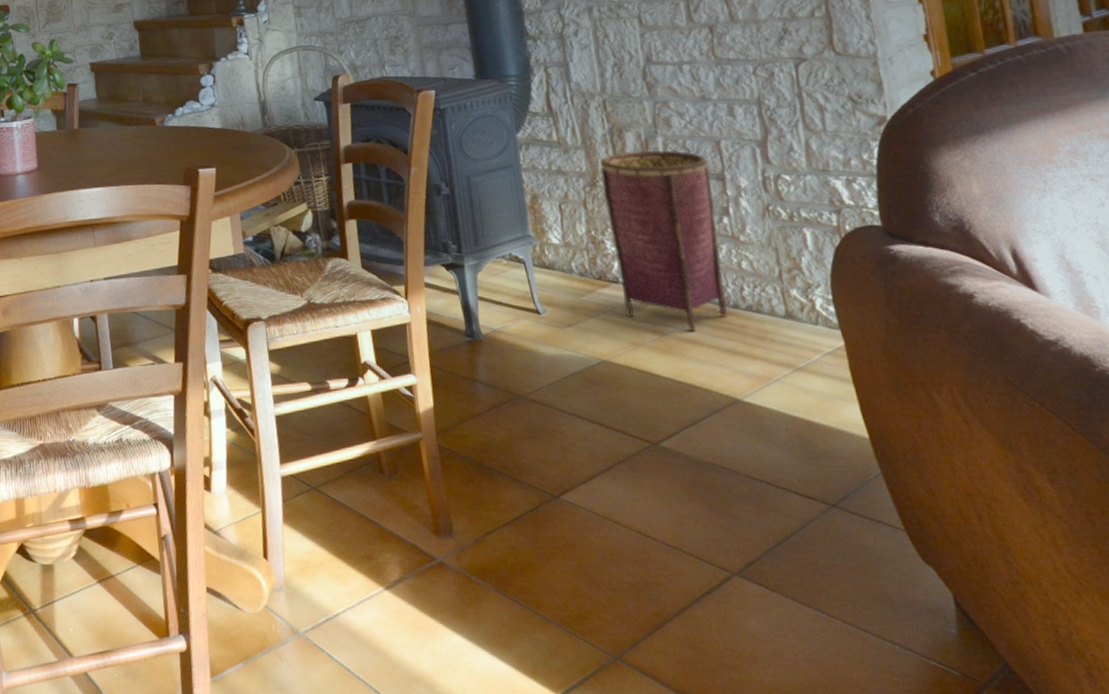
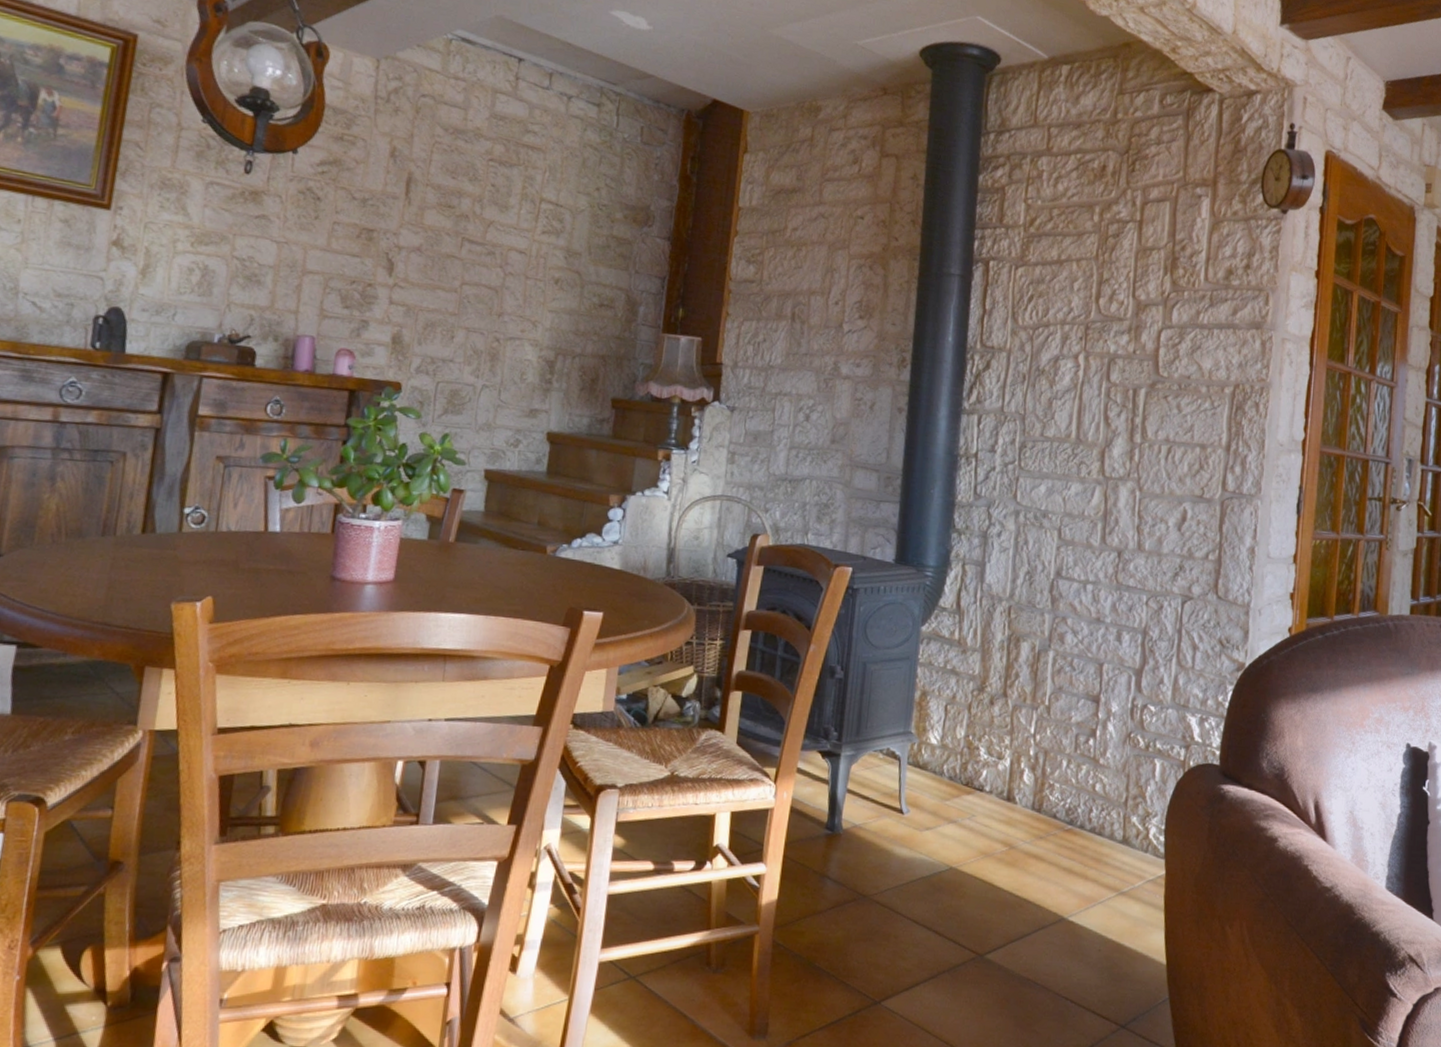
woven basket: present [600,149,728,331] -> none [983,661,1089,847]

